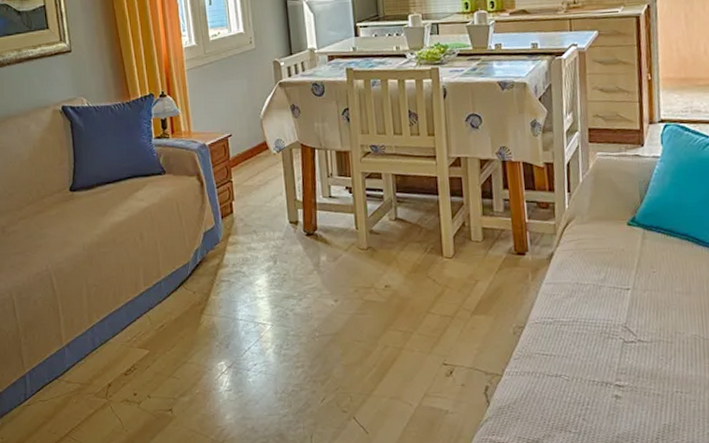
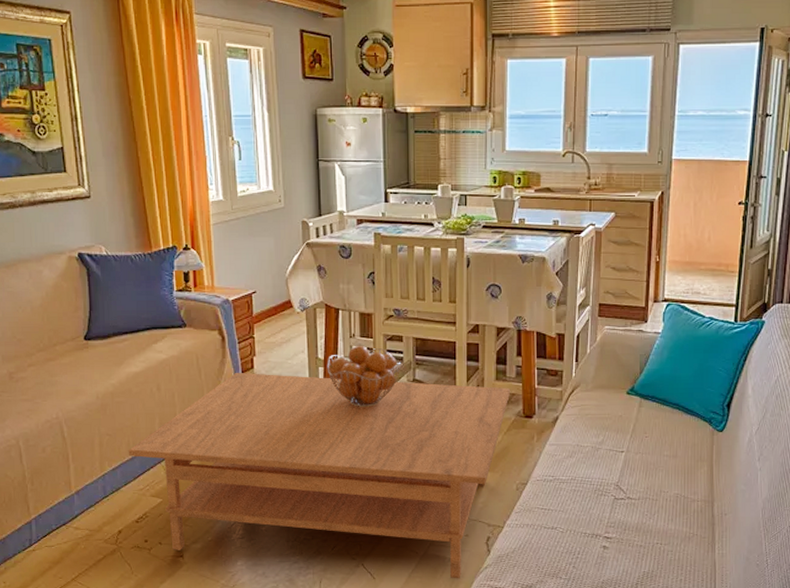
coffee table: none [114,217,499,434] -> present [128,372,510,579]
fruit basket: none [305,184,382,249] -> present [327,345,402,407]

